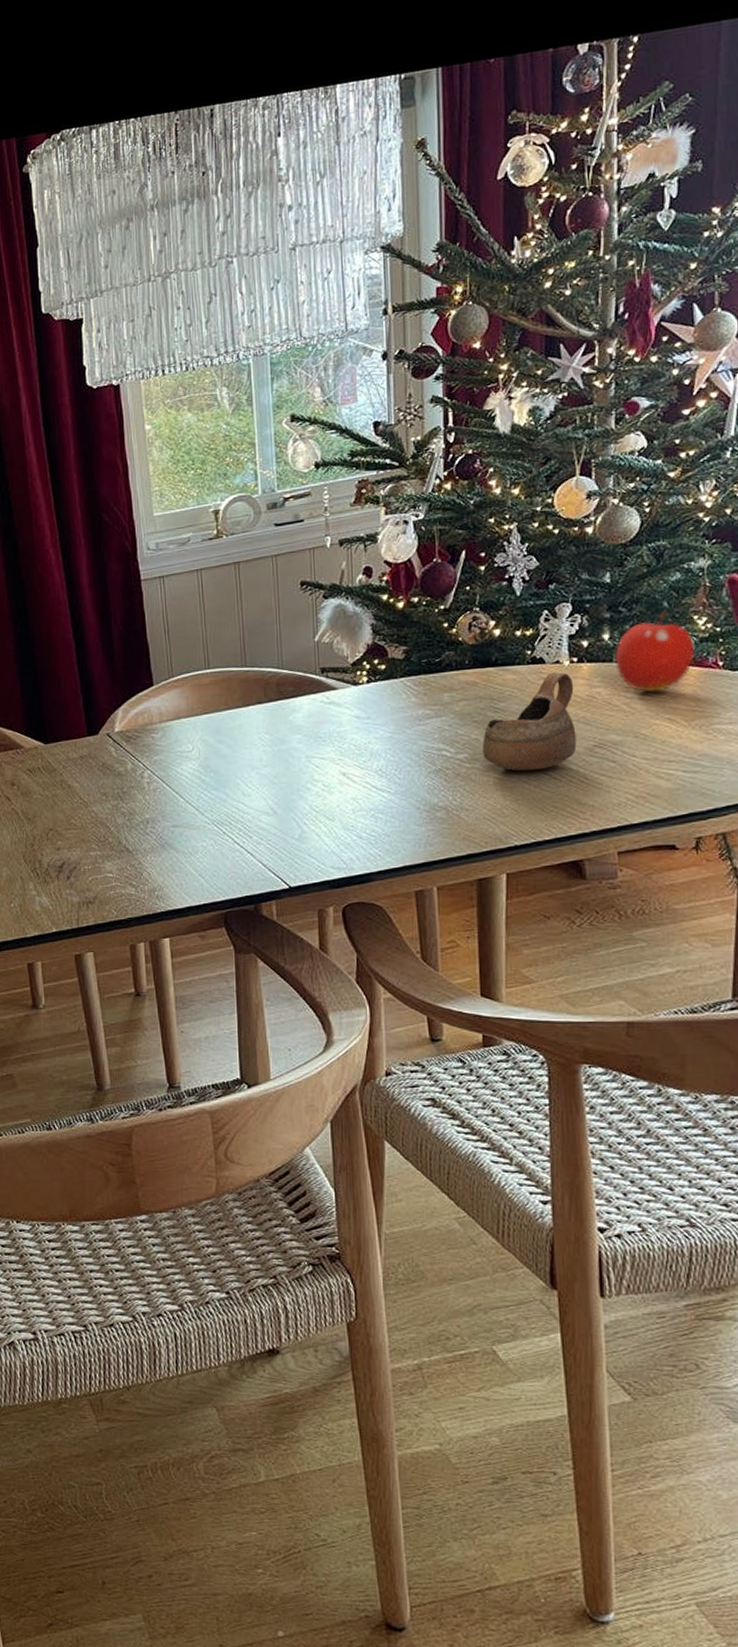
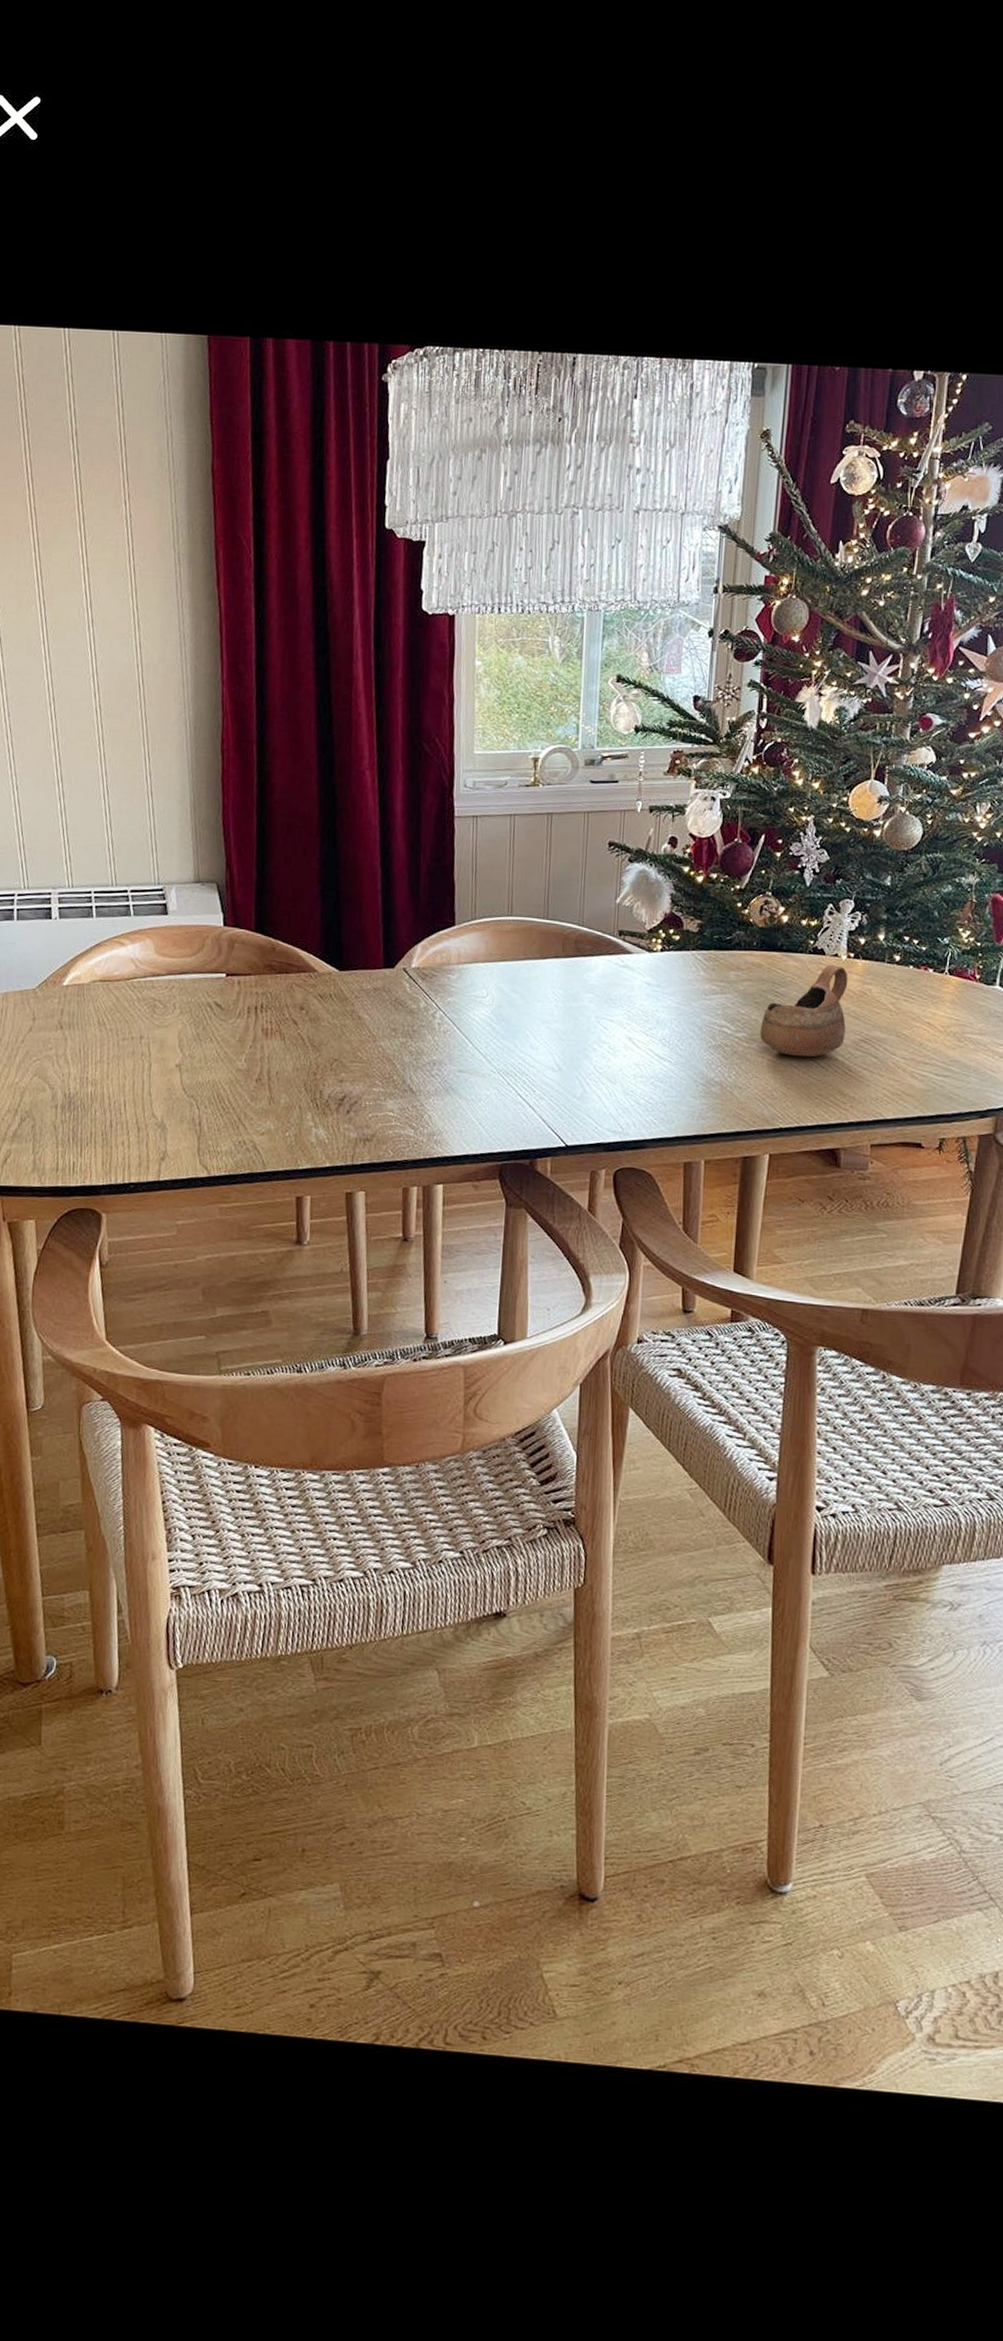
fruit: present [615,610,695,692] -> none [887,919,957,996]

